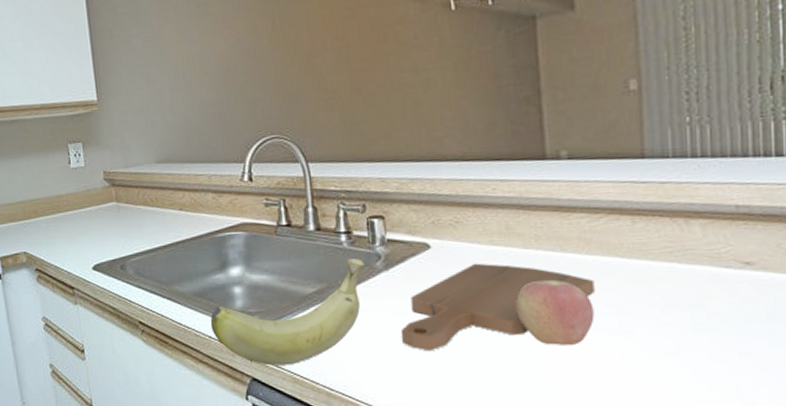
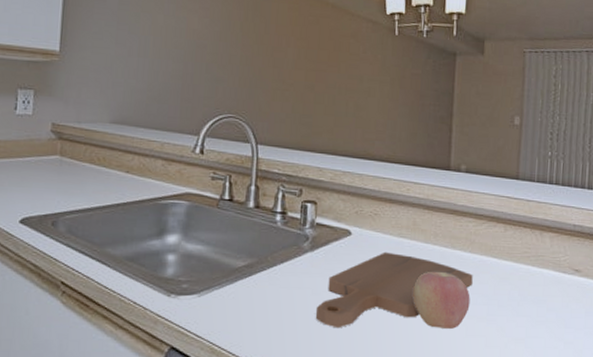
banana: present [210,257,364,366] -> none [137,236,293,335]

